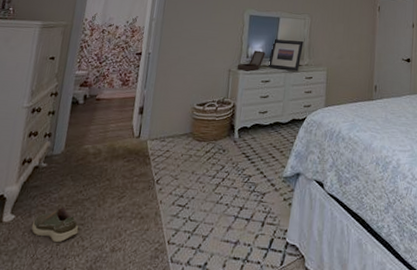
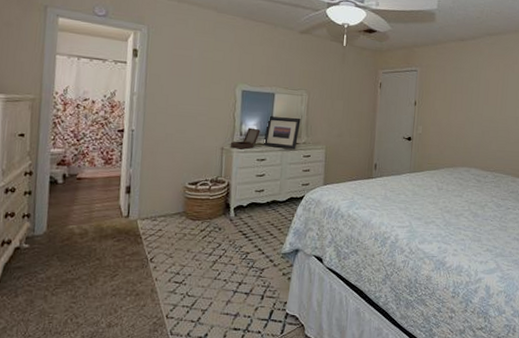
shoe: present [32,207,79,243] -> none [20,287,71,321]

